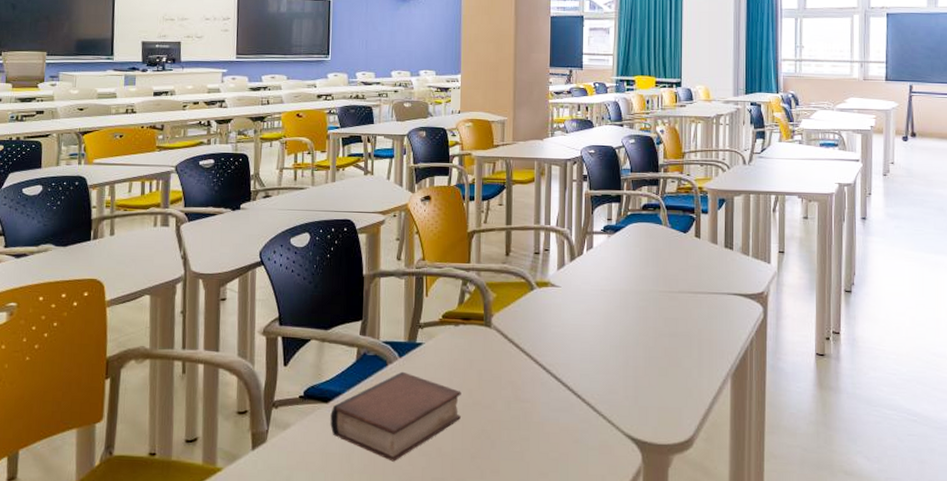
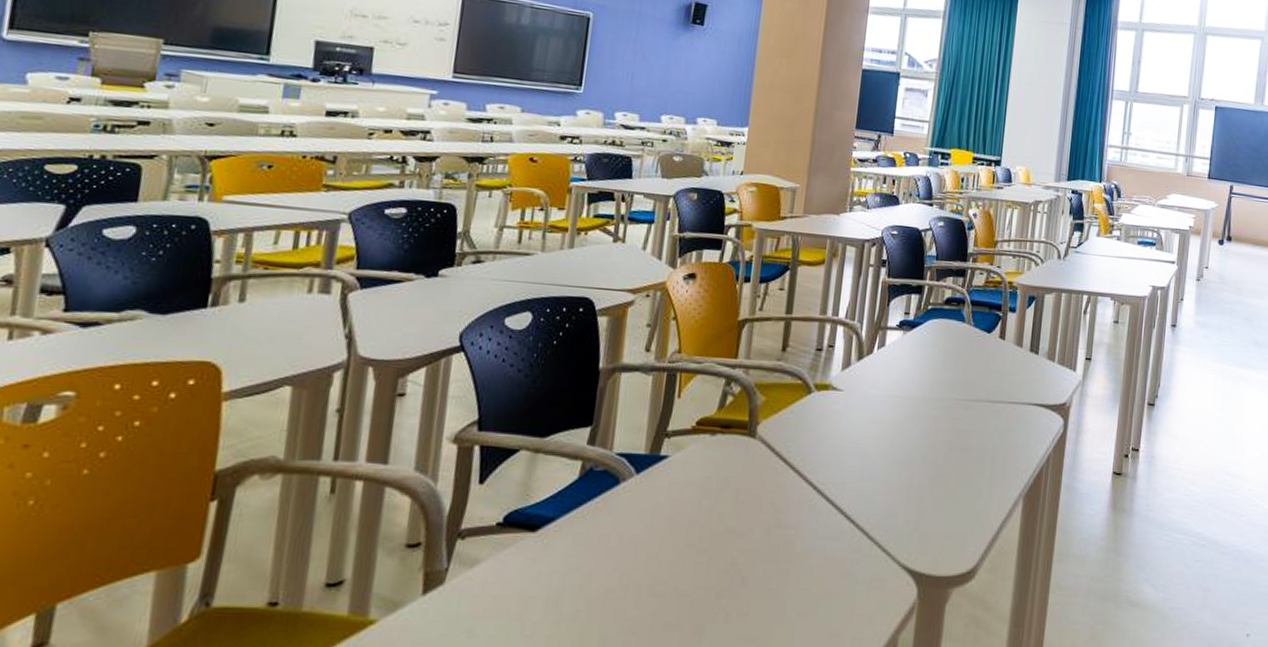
book: present [330,371,461,462] -> none [535,491,711,605]

